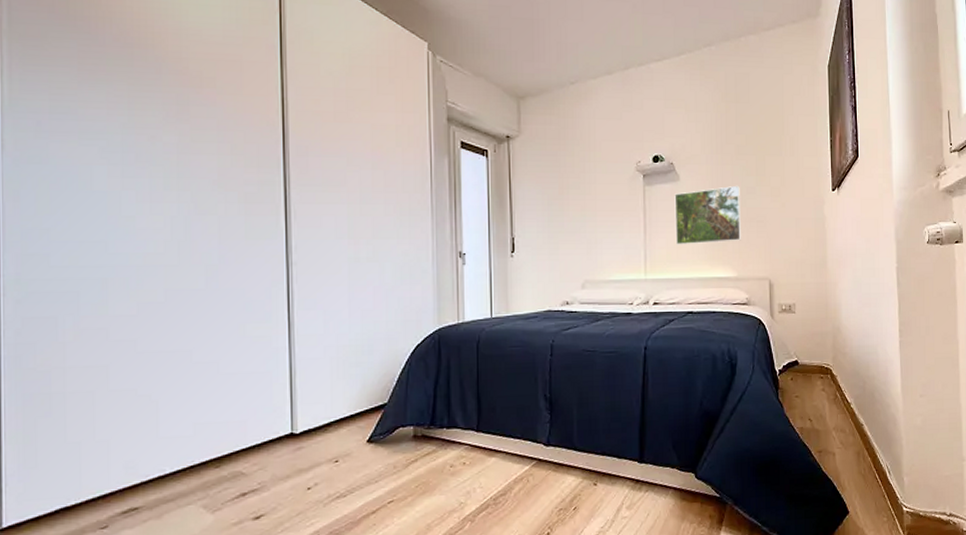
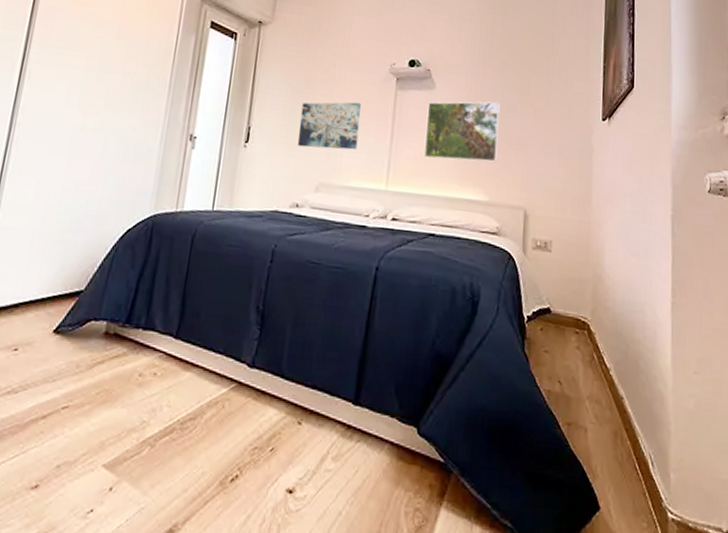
wall art: none [559,202,615,250] -> present [298,102,362,150]

